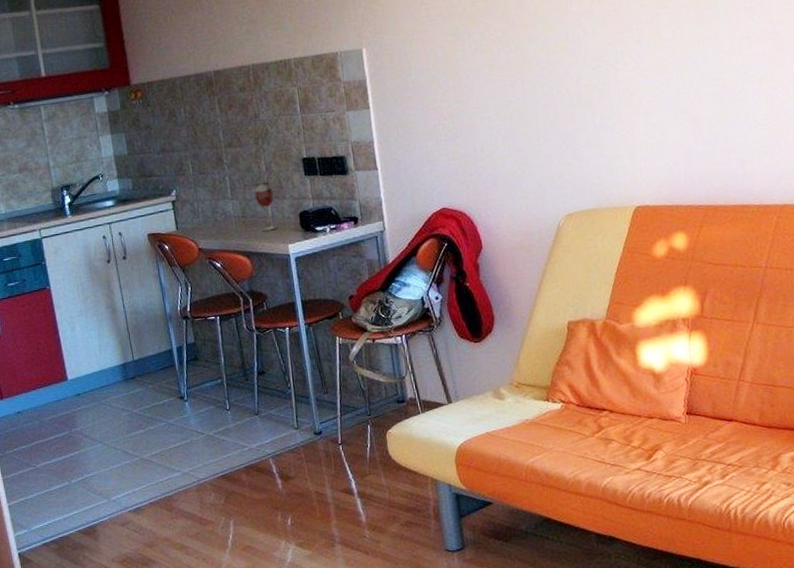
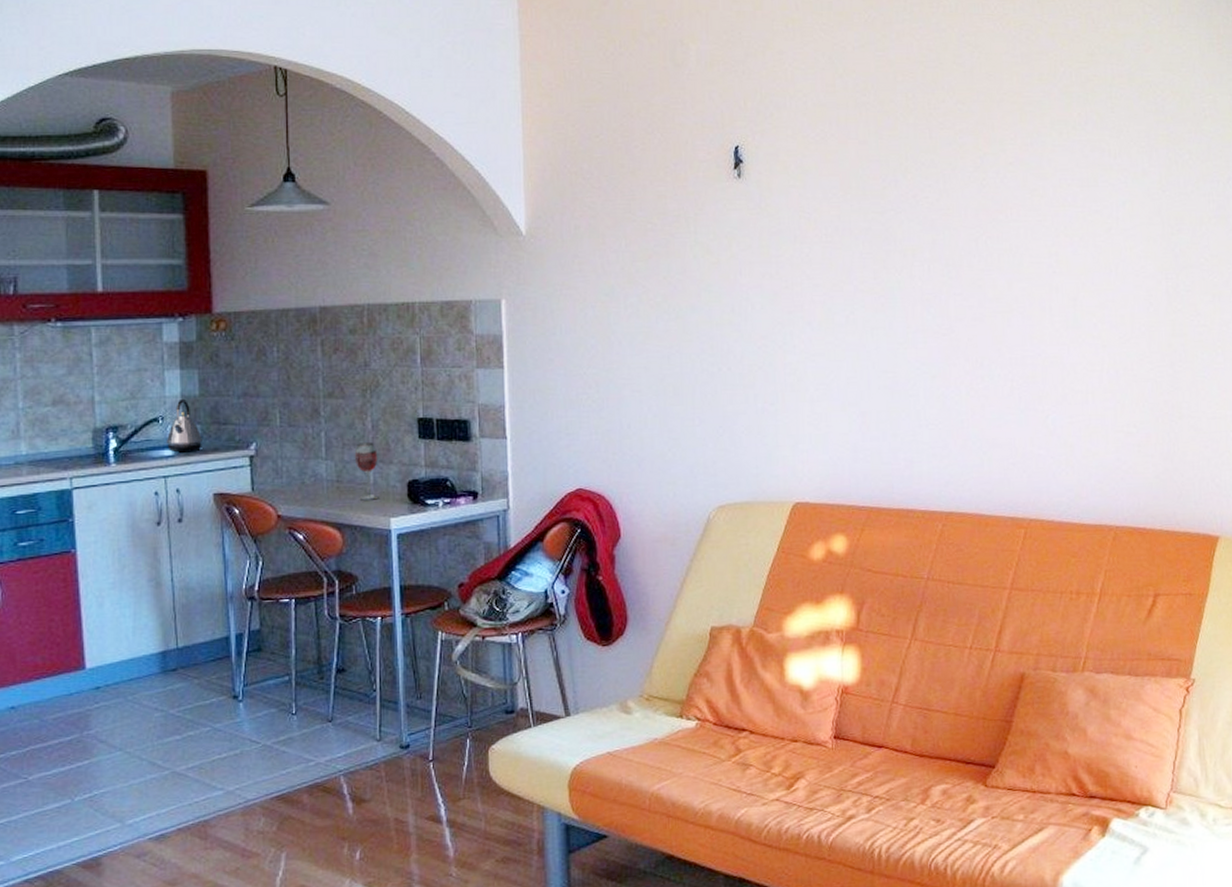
kettle: none [106,158,135,203] -> present [166,398,204,453]

